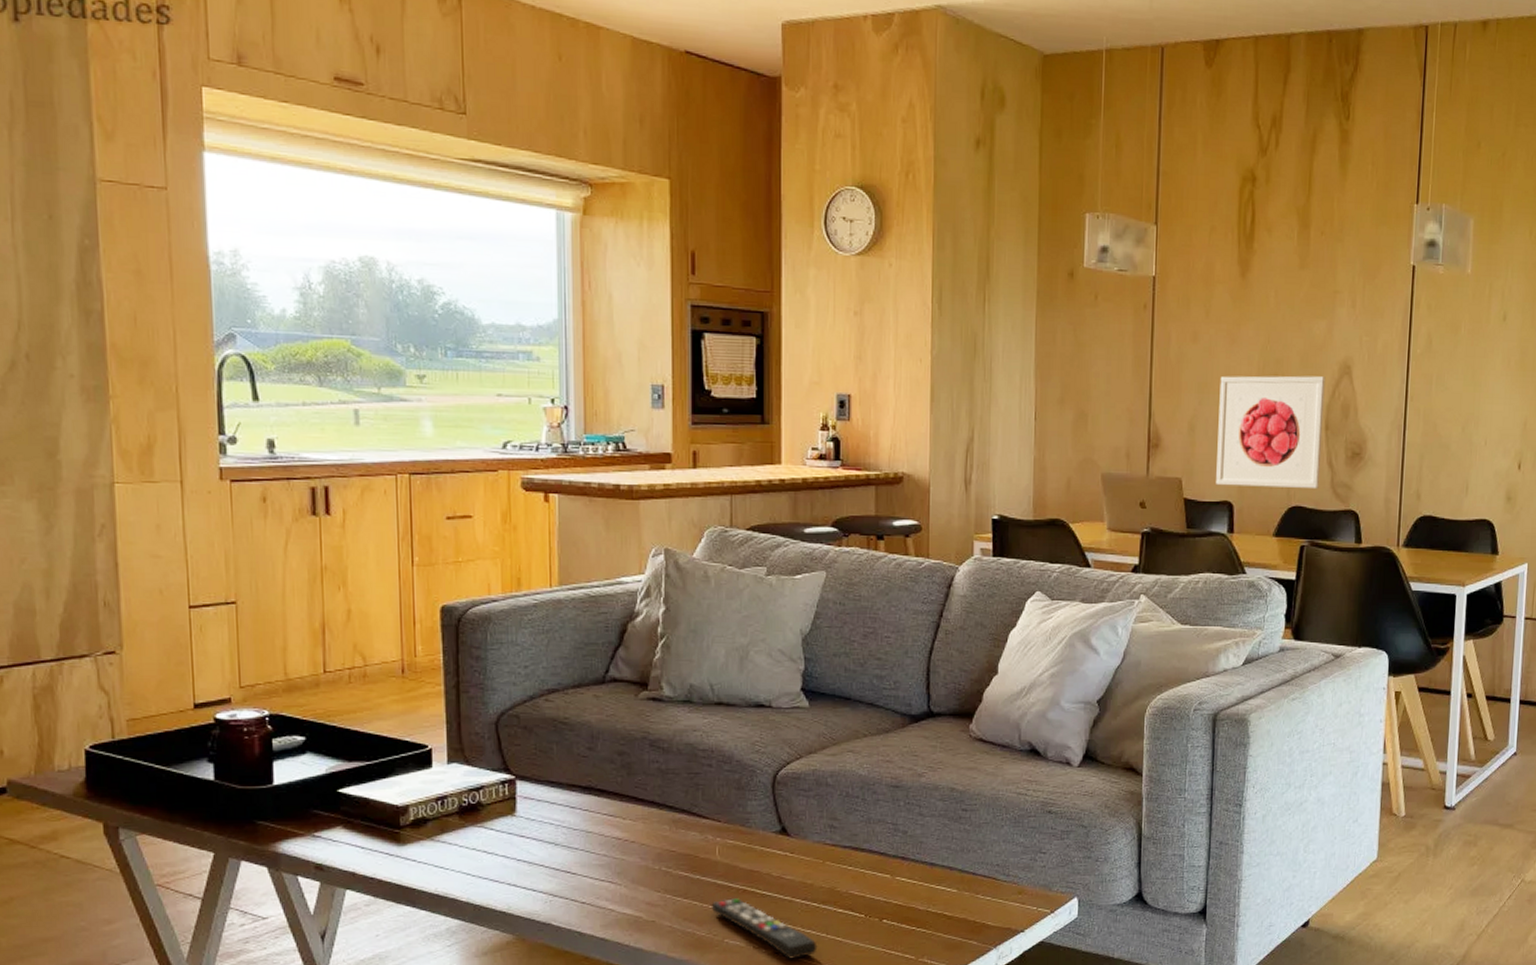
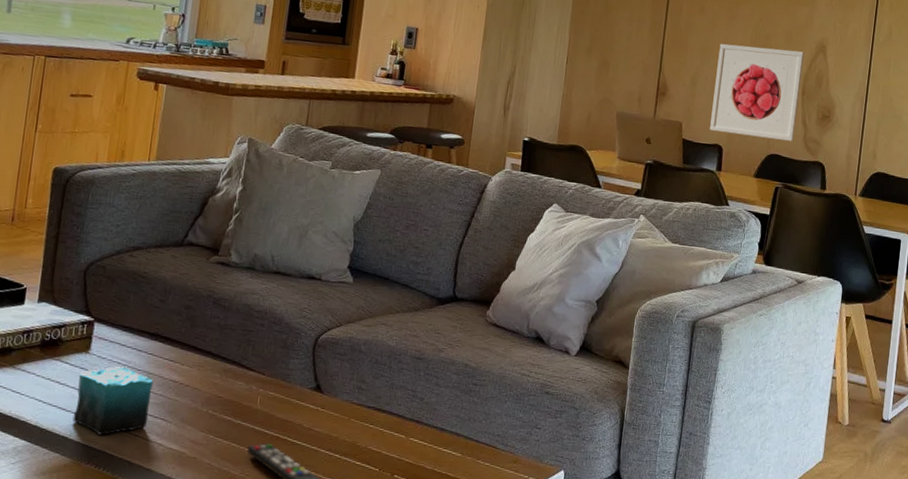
candle: none [508,828,594,906] -> present [72,366,154,435]

